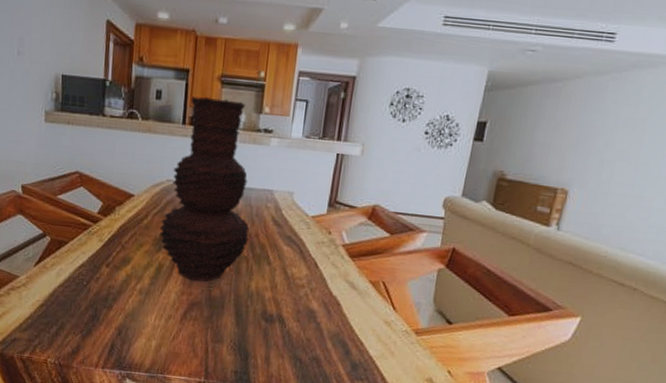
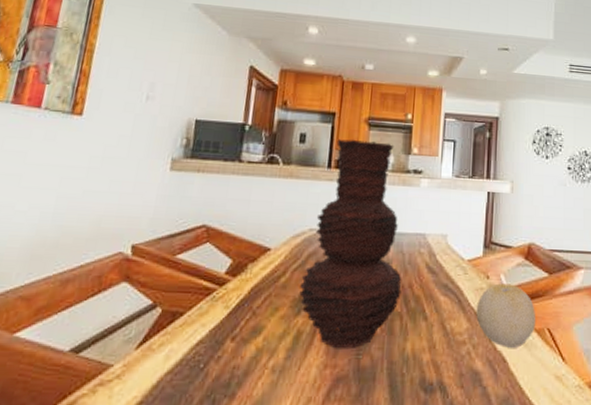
fruit: none [315,239,373,295] -> present [476,283,537,348]

